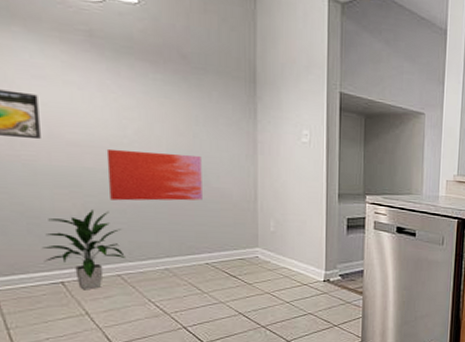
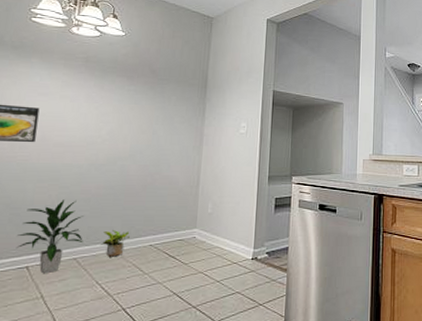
wall art: present [106,148,202,201] -> none [79,147,157,191]
potted plant: none [148,246,181,275] -> present [101,230,130,257]

